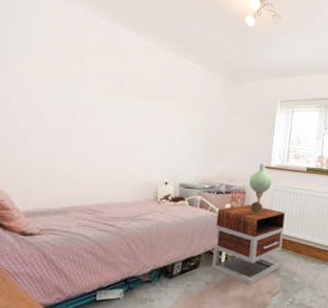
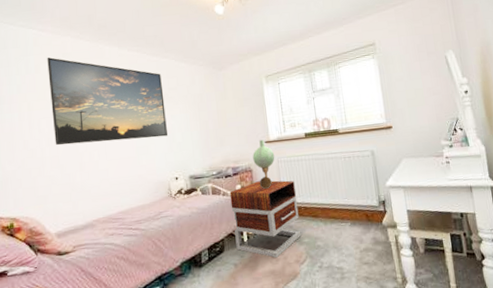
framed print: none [44,25,174,138] -> present [47,57,168,146]

